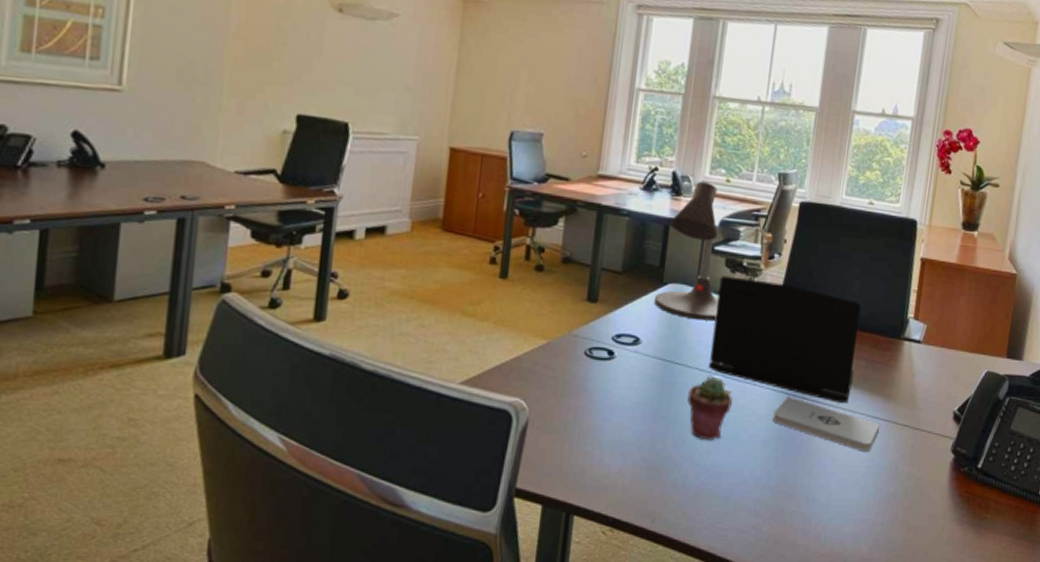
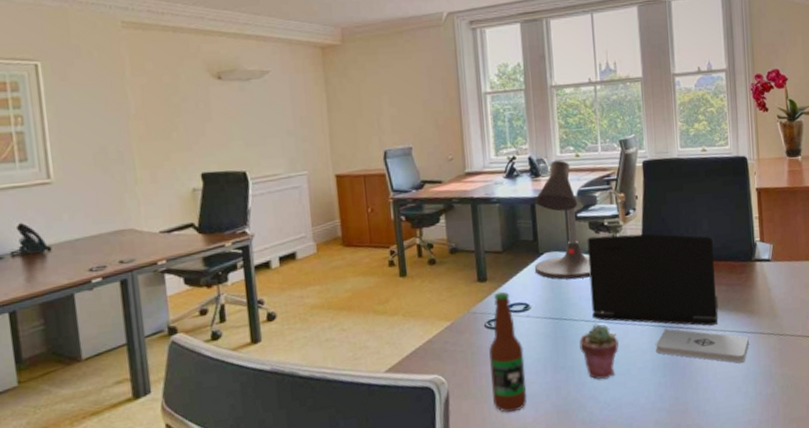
bottle: none [575,317,624,458] -> present [489,291,527,413]

